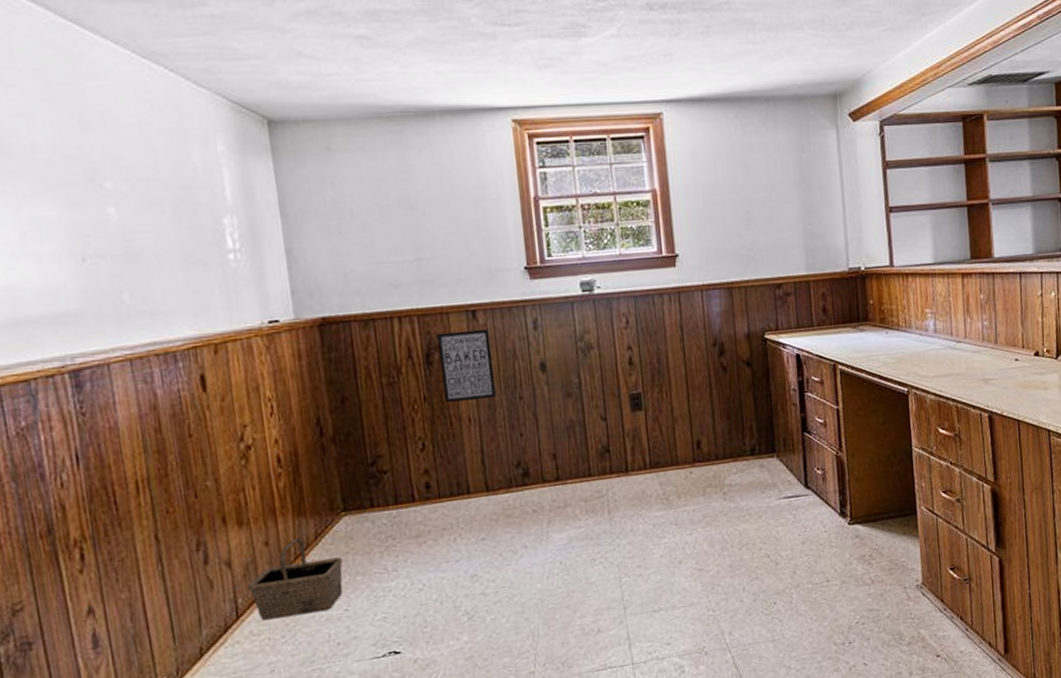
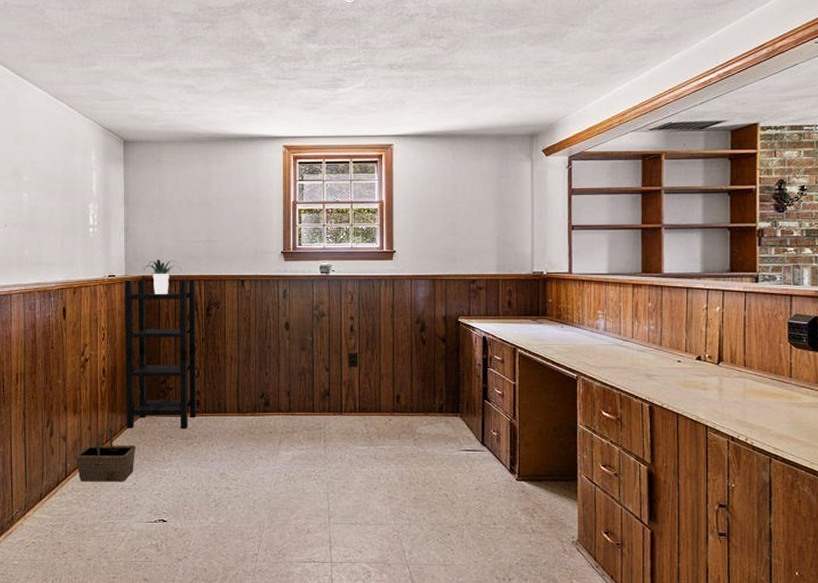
shelving unit: none [295,316,428,536] -> present [124,279,197,429]
potted plant: none [320,291,382,342] -> present [142,259,181,294]
wall art: present [436,329,496,404] -> none [215,294,252,345]

